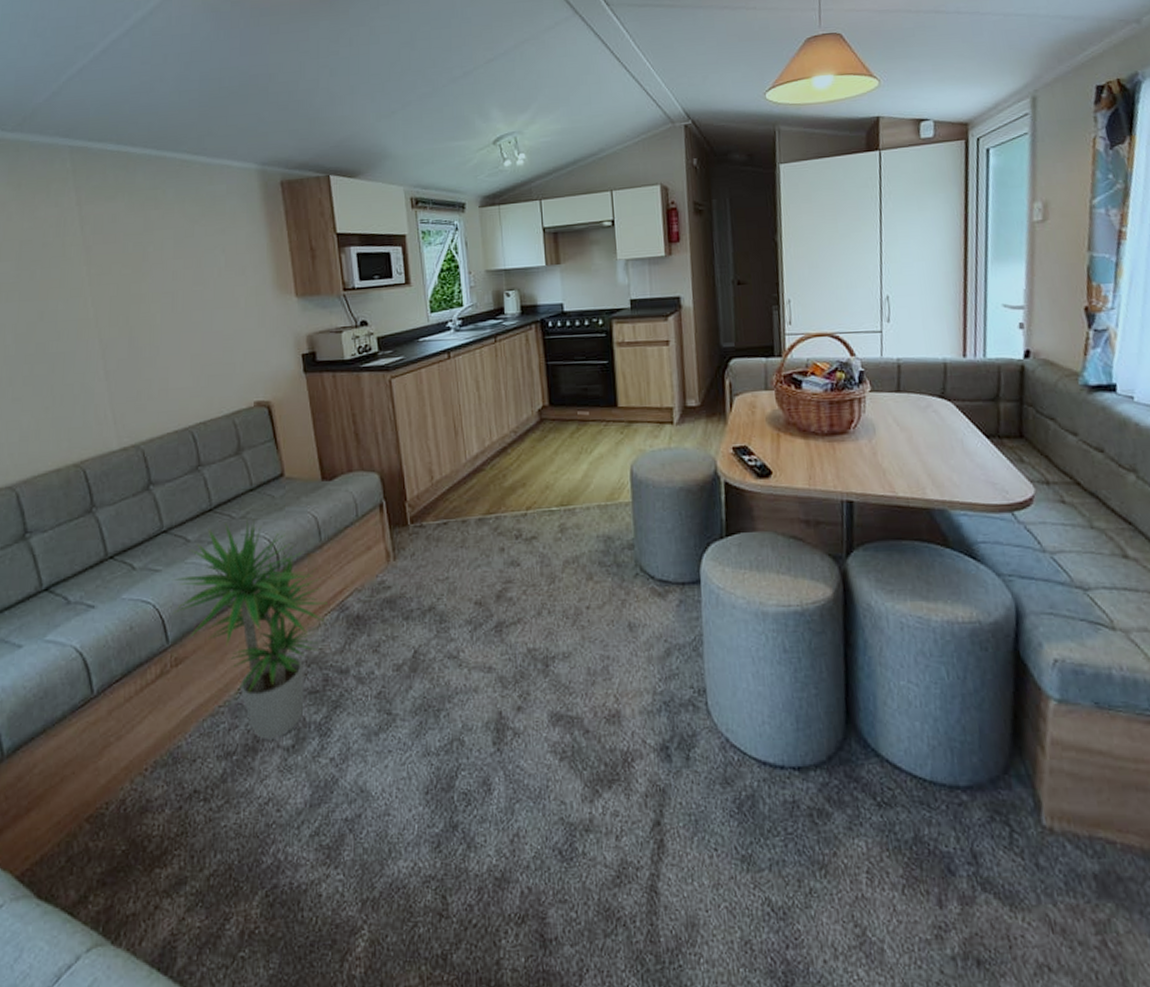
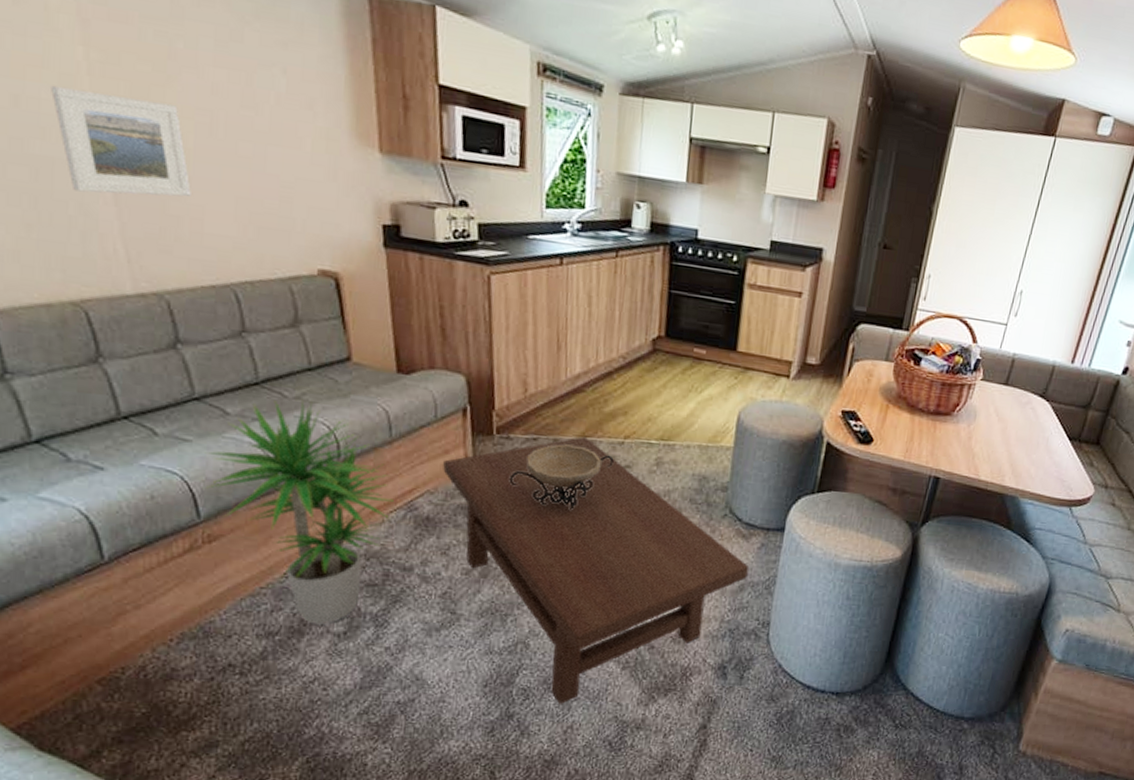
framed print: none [65,294,159,375] -> present [51,85,191,197]
coffee table: none [367,514,672,808] -> present [443,437,748,704]
decorative bowl: none [426,524,520,590] -> present [509,444,614,510]

